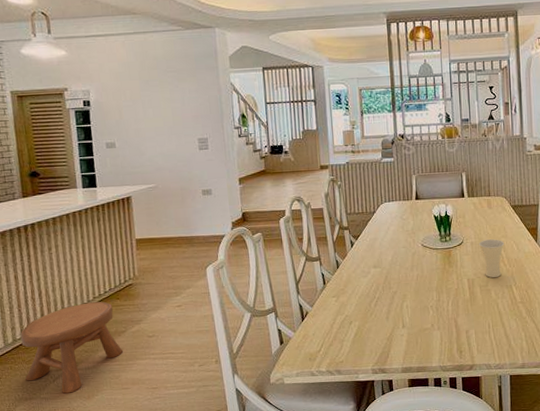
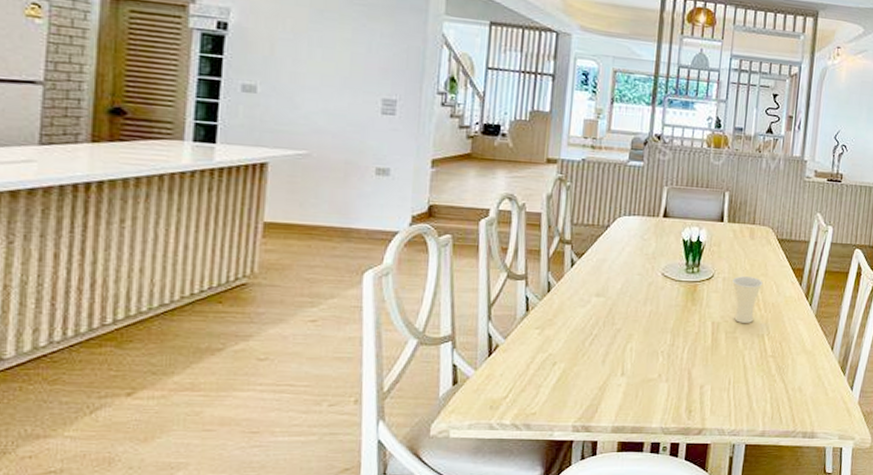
stool: present [20,301,123,394] -> none [43,303,213,432]

